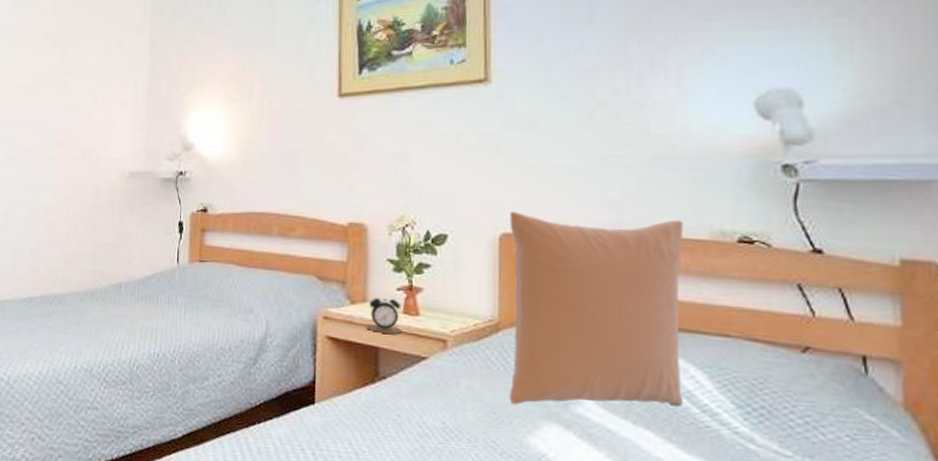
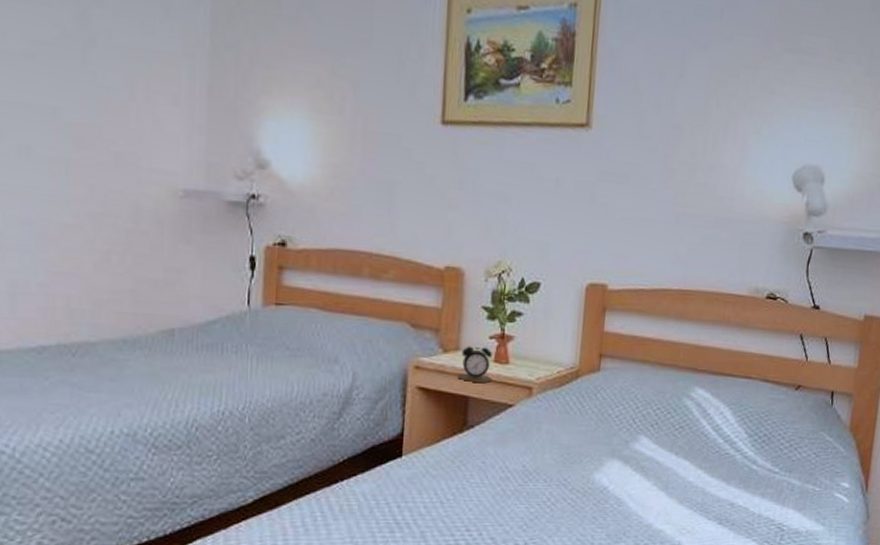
pillow: present [509,211,684,406] -> none [582,262,731,445]

